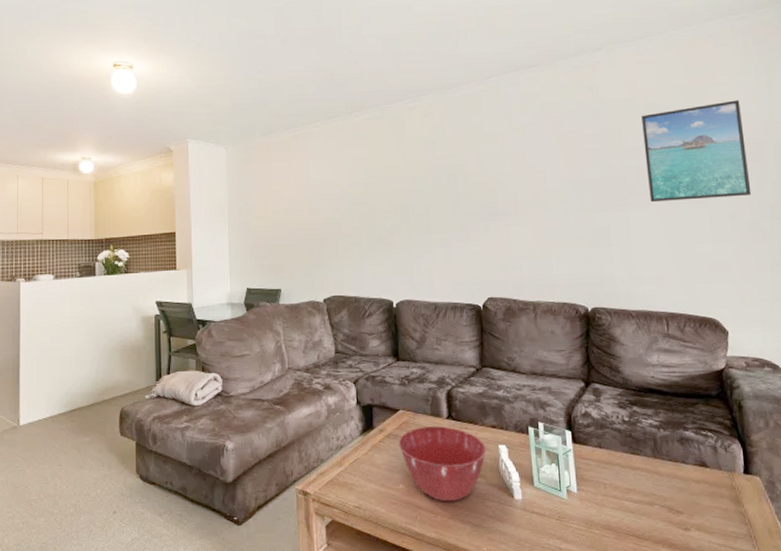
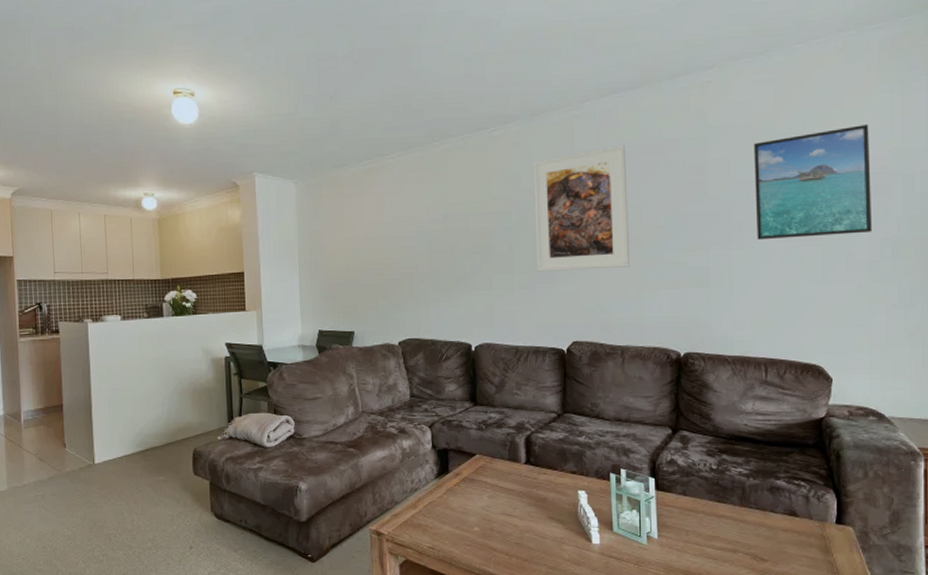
mixing bowl: present [398,426,486,502] -> none [474,471,565,545]
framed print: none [445,116,537,232] -> present [533,145,629,272]

